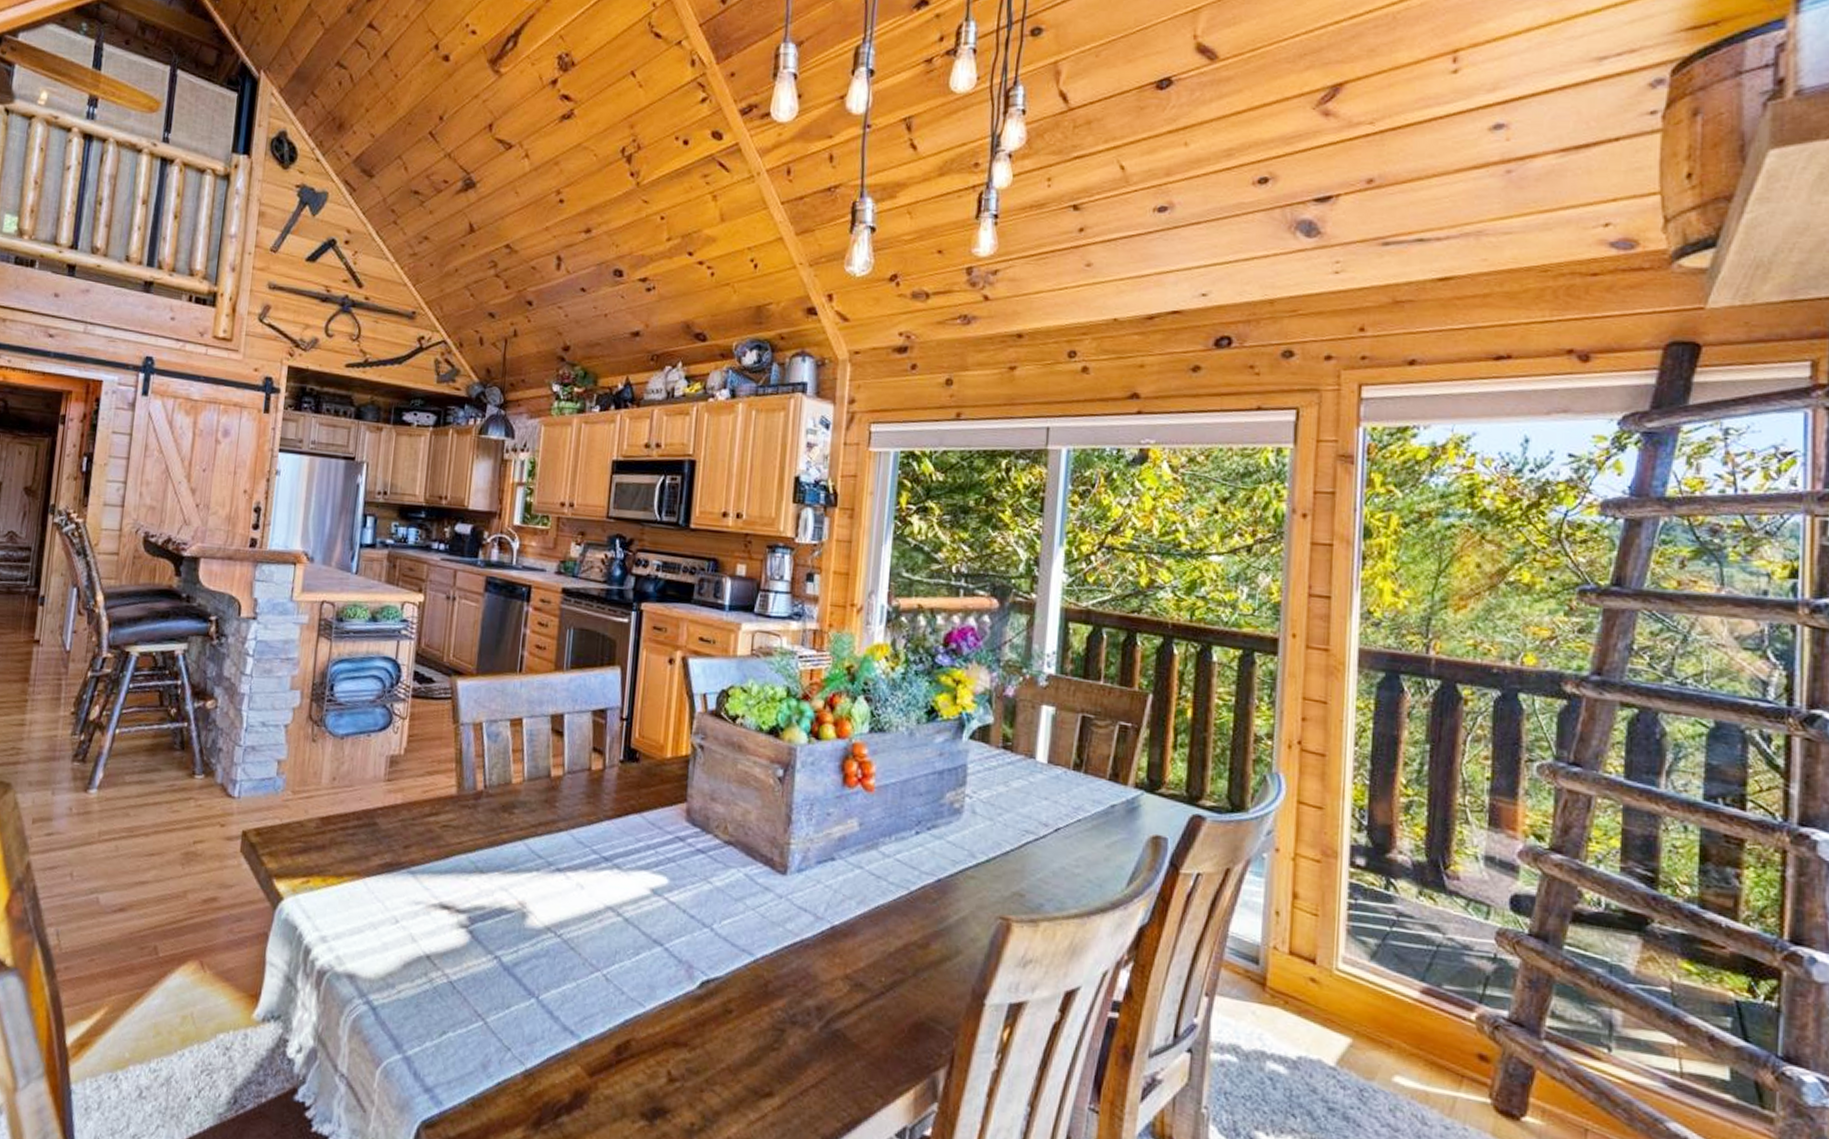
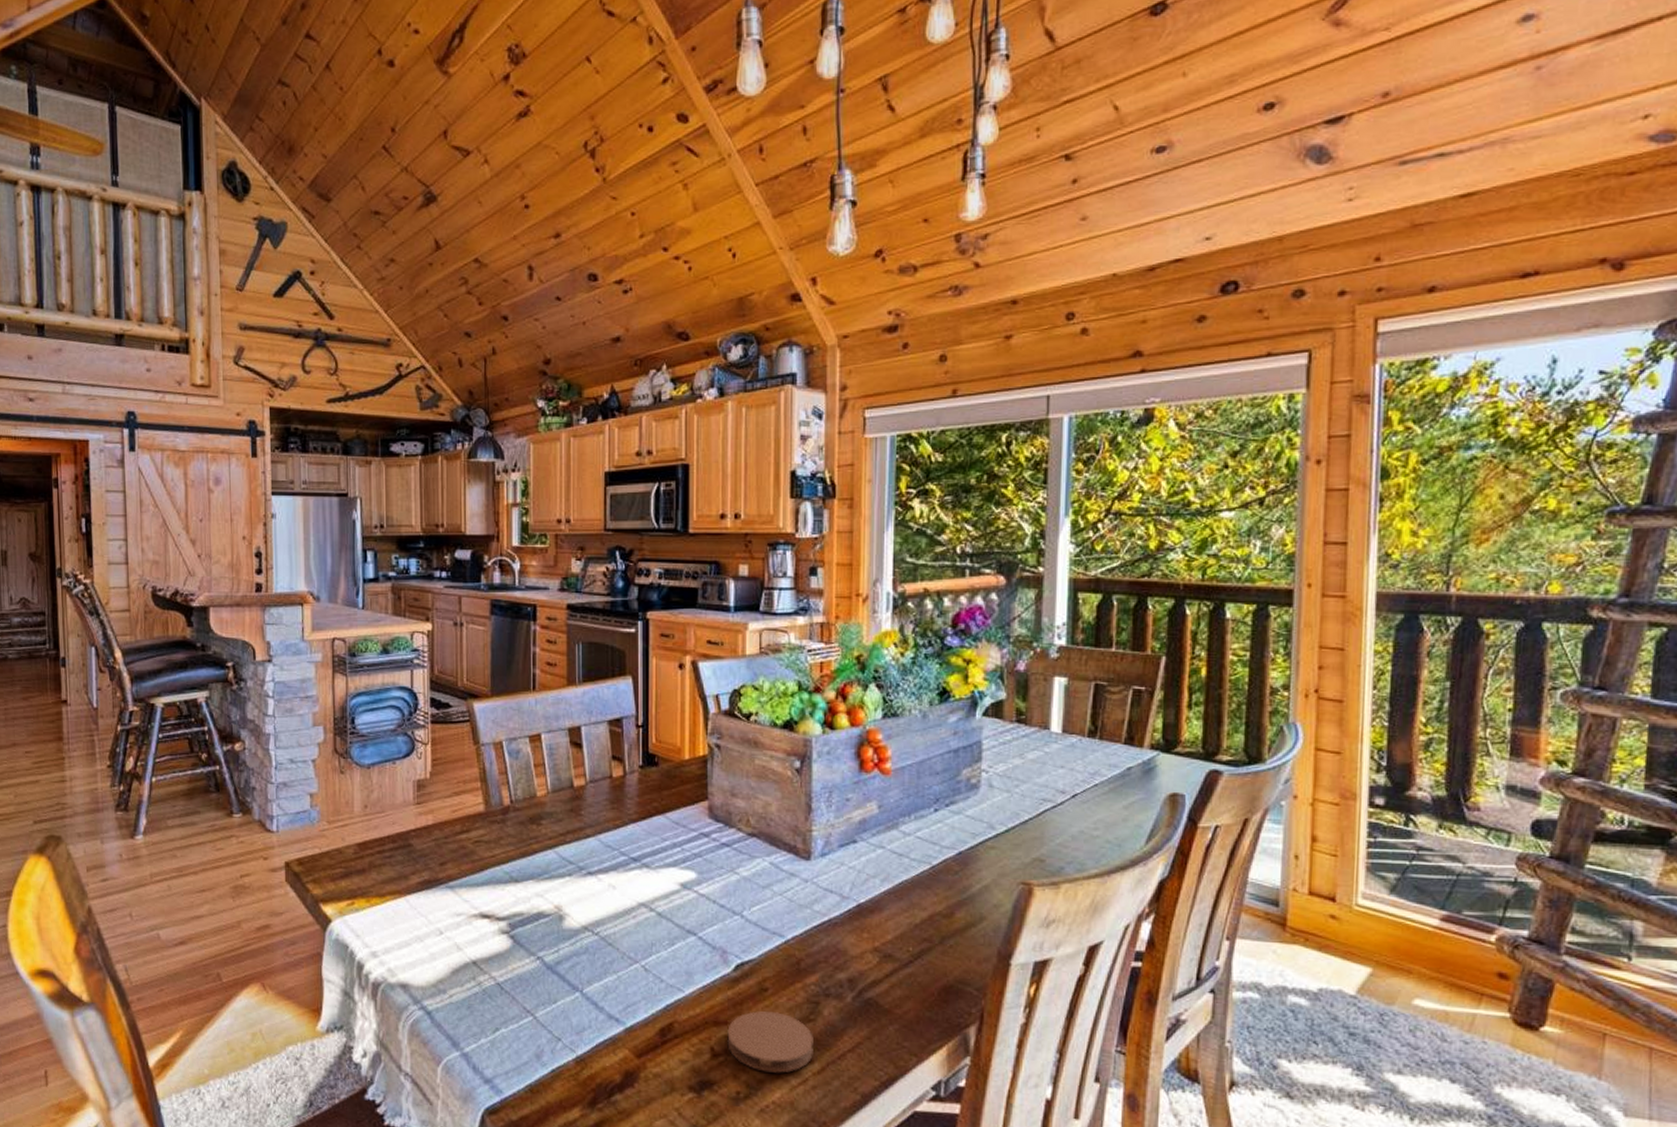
coaster: none [685,1034,776,1106] -> present [727,1010,813,1073]

